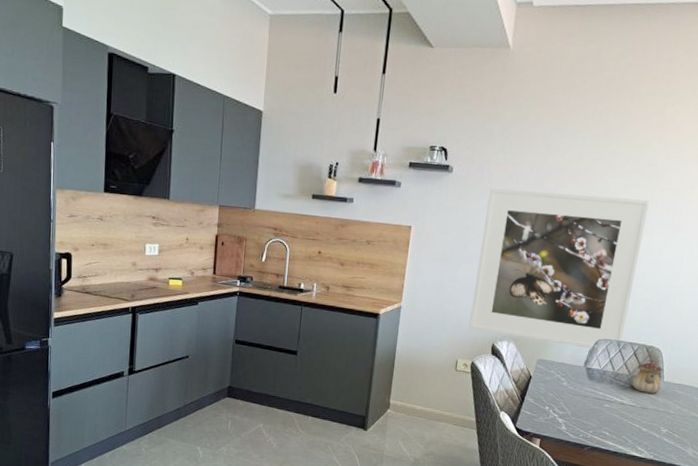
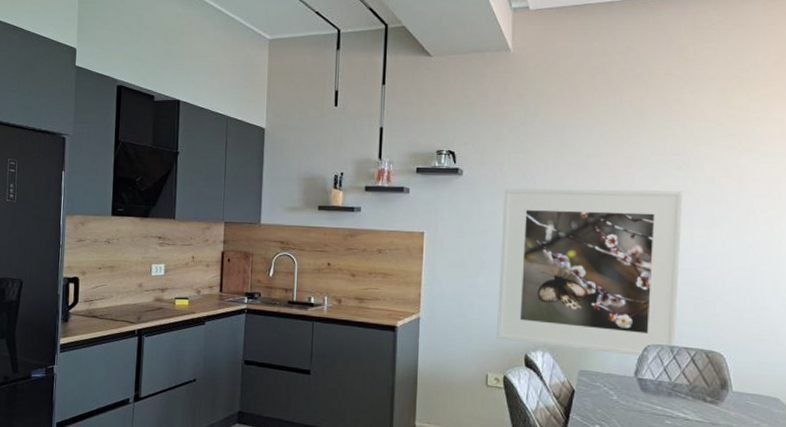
teapot: present [632,359,664,394] -> none [695,366,731,406]

